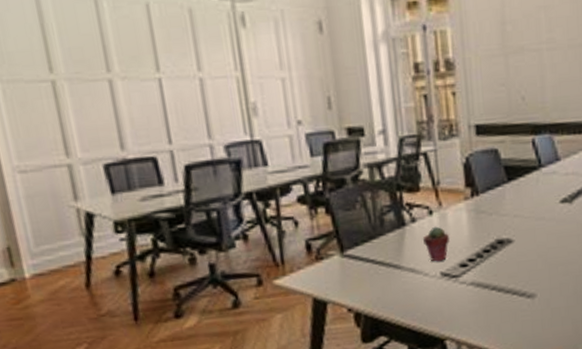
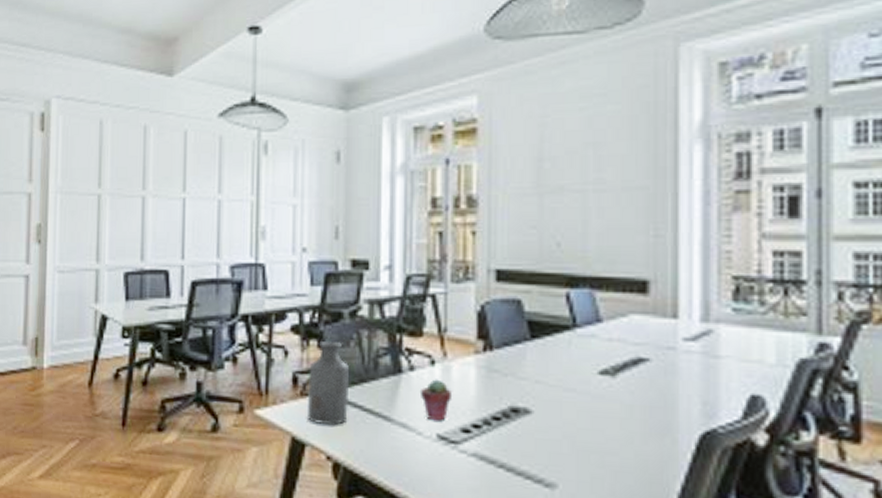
bottle: none [320,206,363,282] -> present [307,341,350,426]

